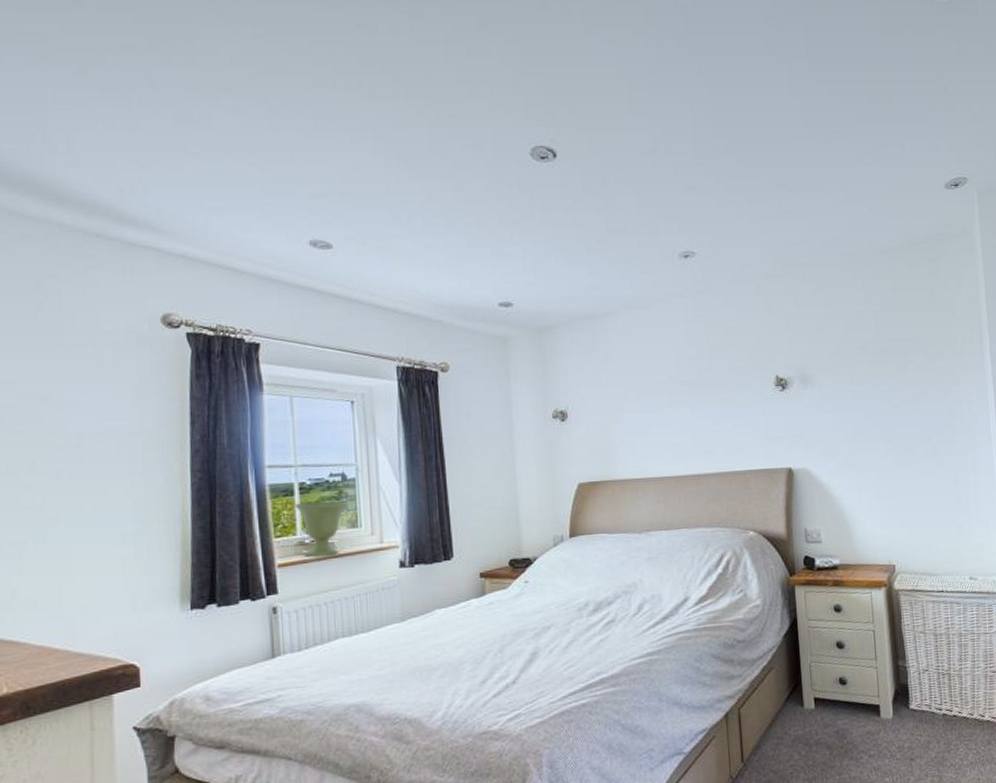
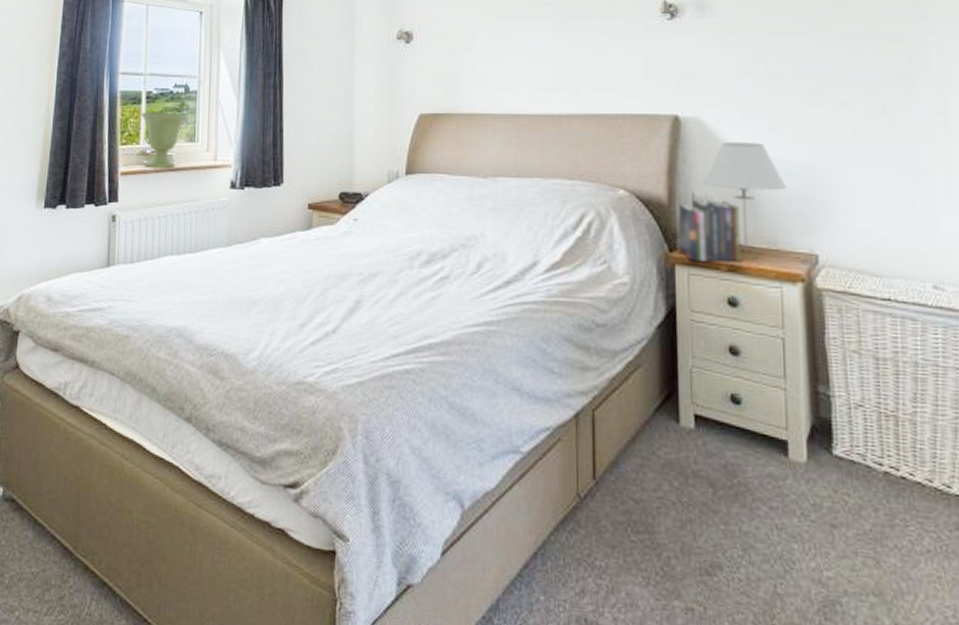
books: none [795,531,843,581] -> present [679,198,742,264]
table lamp: none [812,484,872,571] -> present [702,142,787,255]

